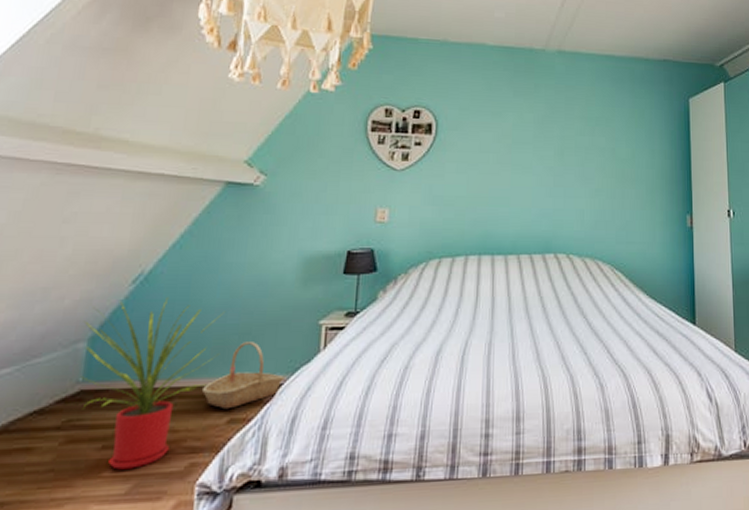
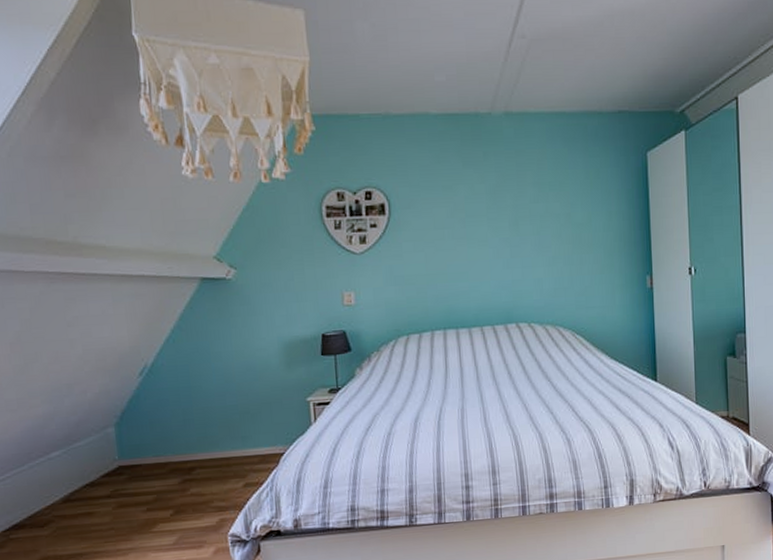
house plant: present [80,297,224,470] -> none [106,386,227,526]
basket: present [202,342,285,410] -> none [218,419,285,476]

